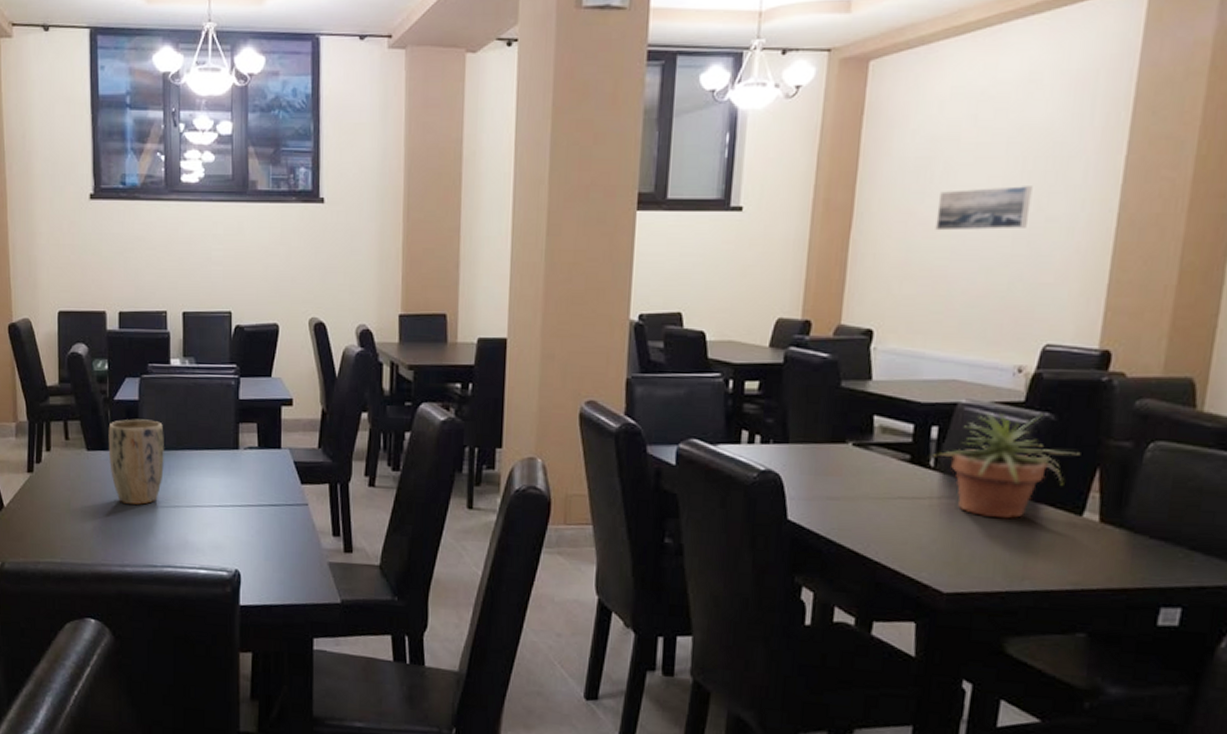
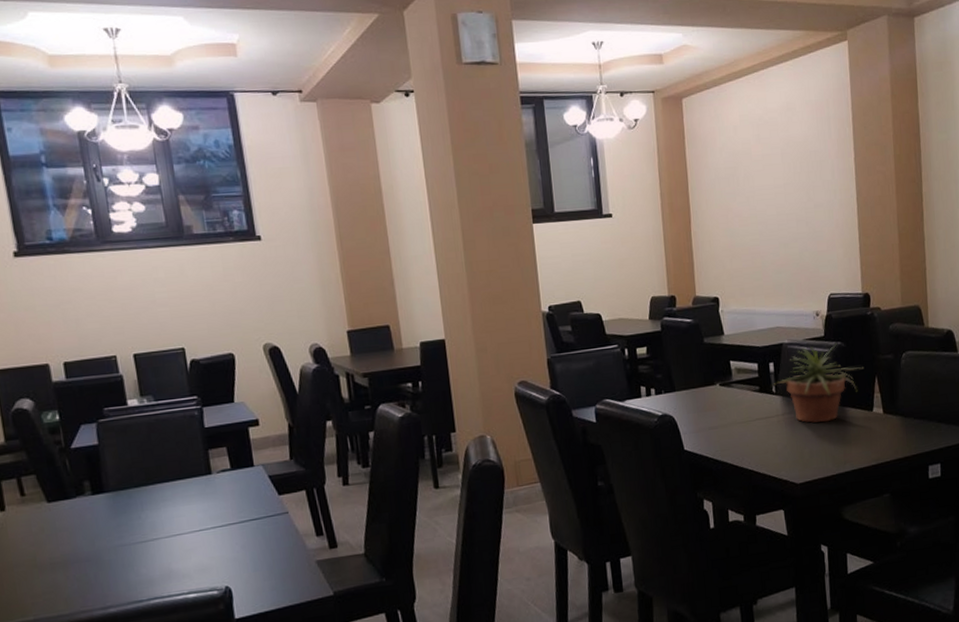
plant pot: present [108,419,164,505] -> none [68,461,136,547]
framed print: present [935,186,1033,231] -> none [745,183,804,220]

